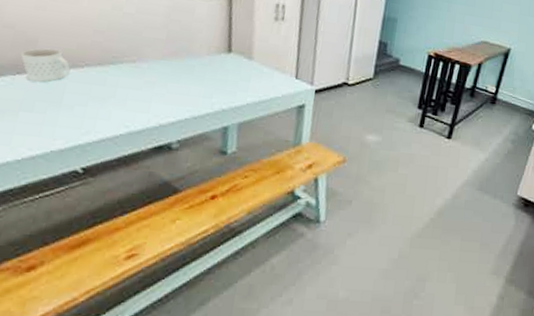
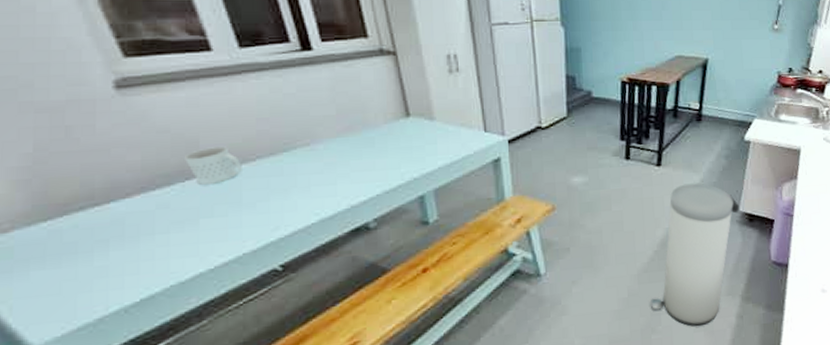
pedal bin: none [418,159,518,299] -> present [651,183,740,327]

